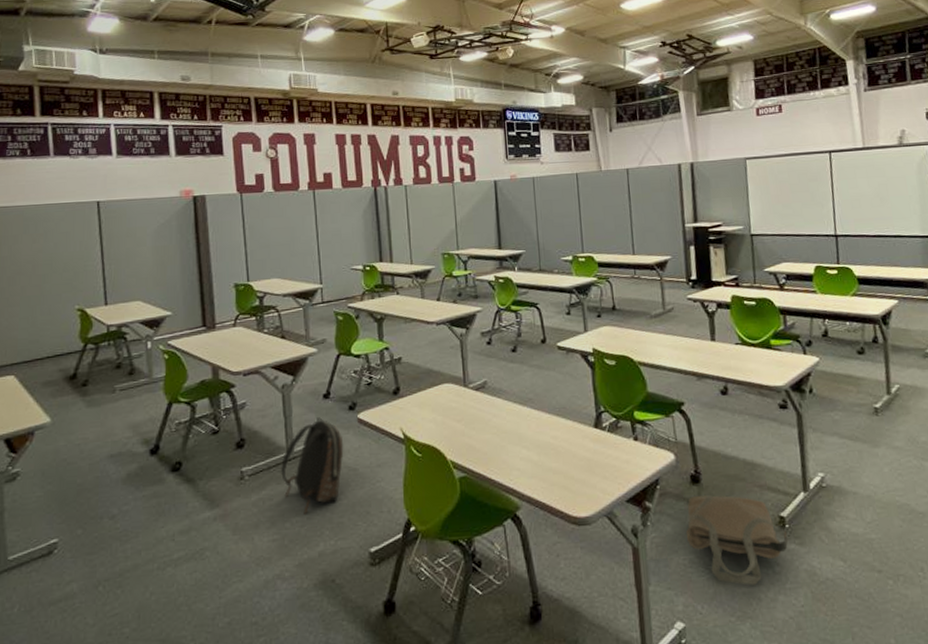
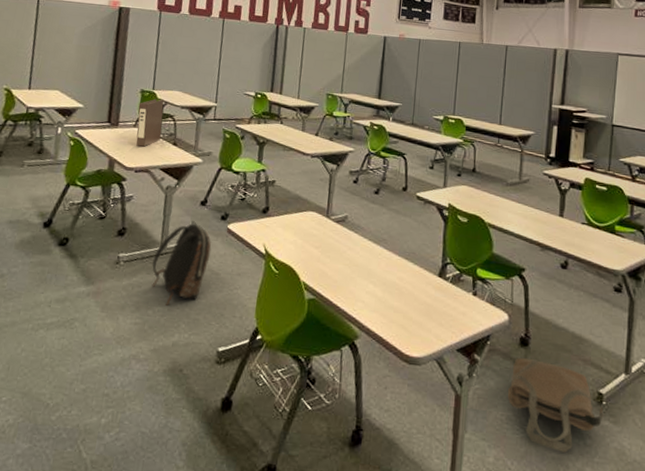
binder: none [234,290,266,347] -> present [136,98,164,147]

